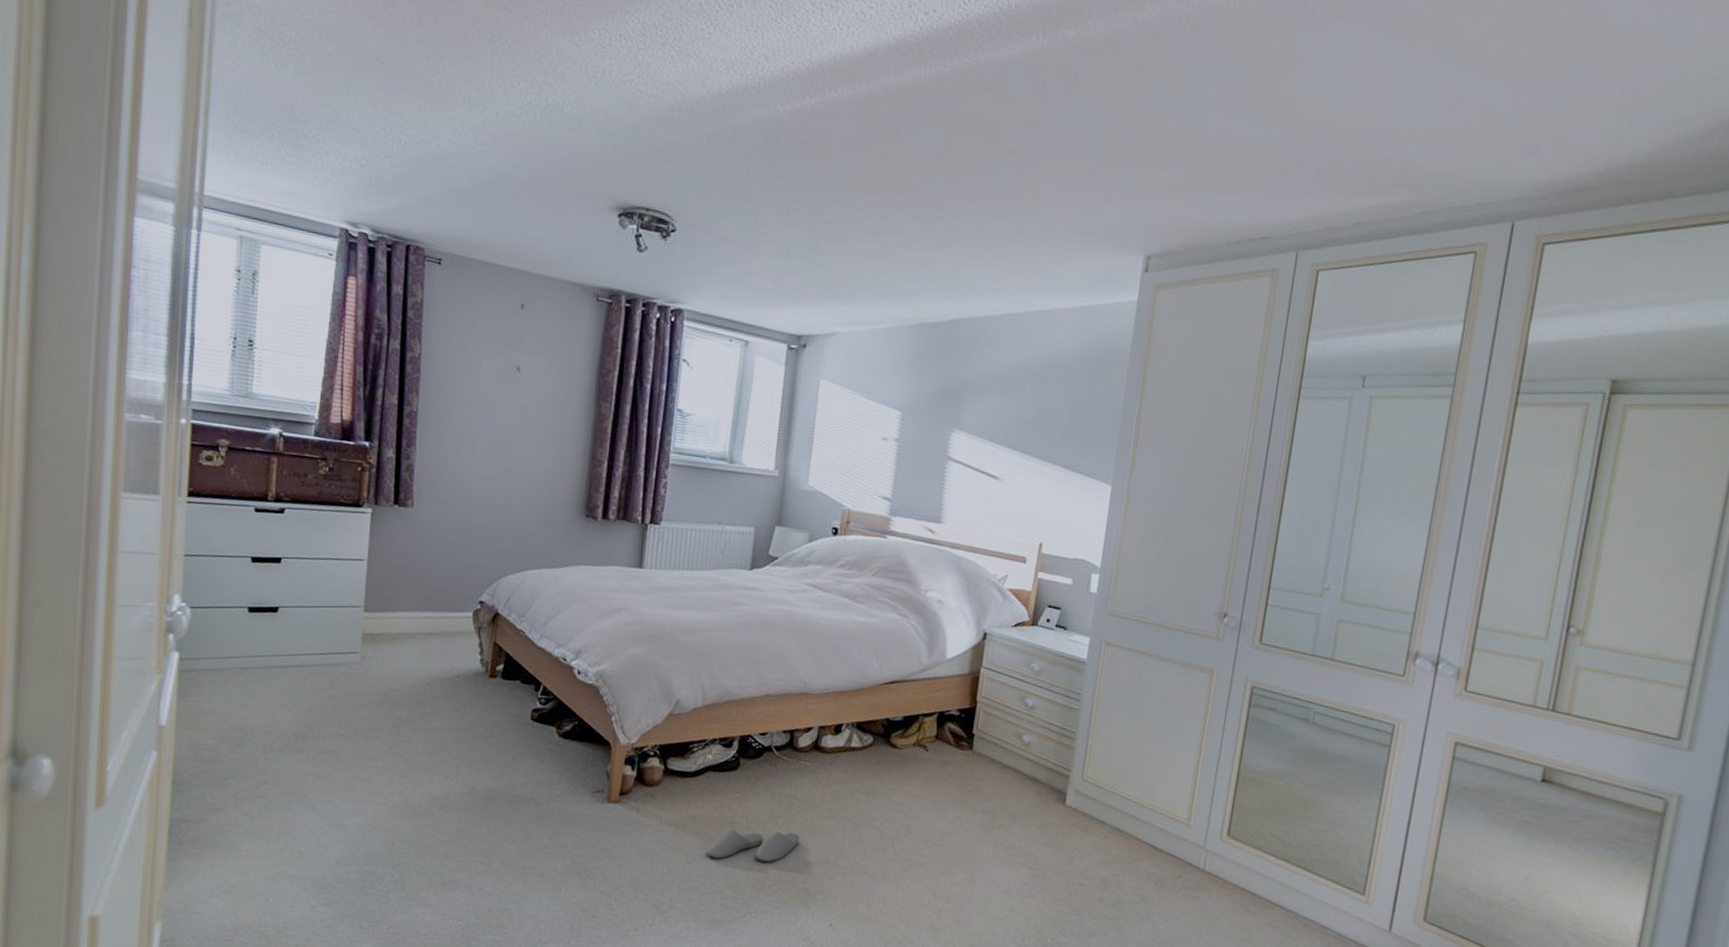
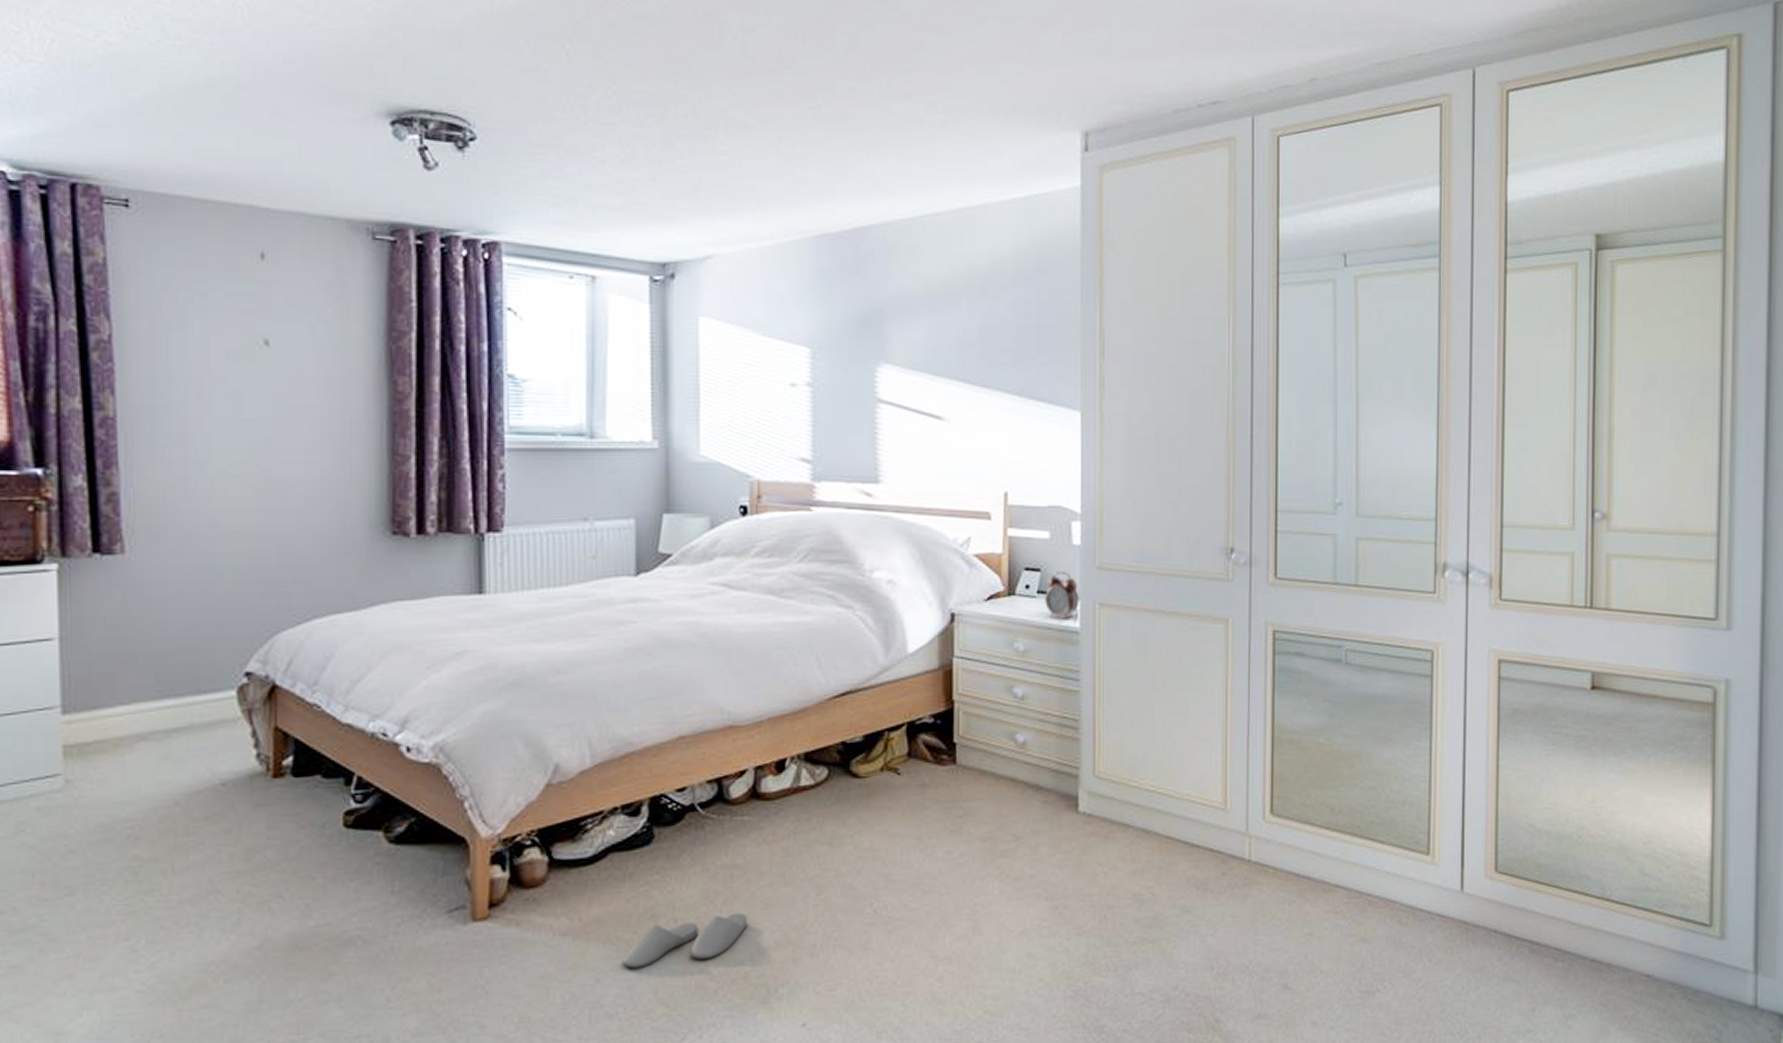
alarm clock: none [1061,612,1090,652] -> present [1045,571,1079,621]

